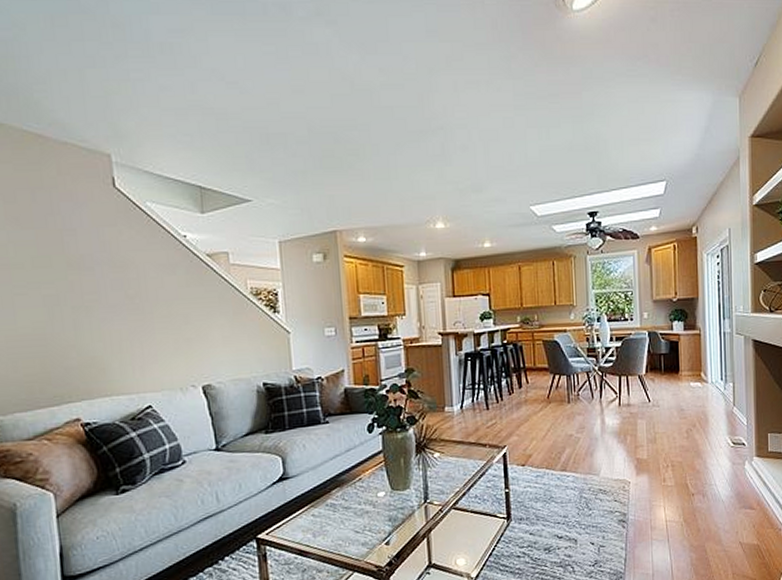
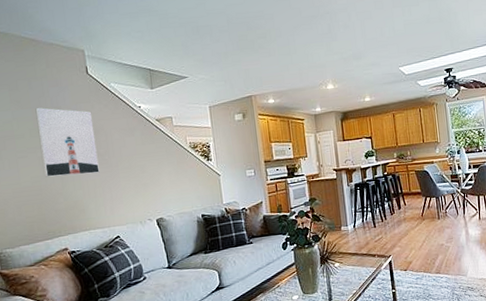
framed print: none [40,229,127,323] -> present [35,107,100,177]

